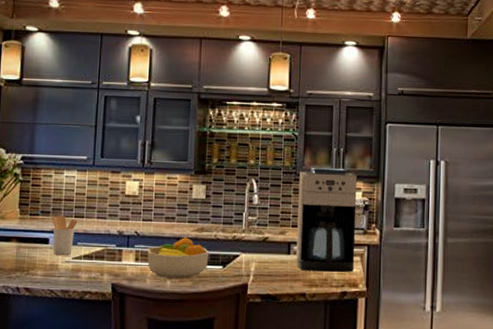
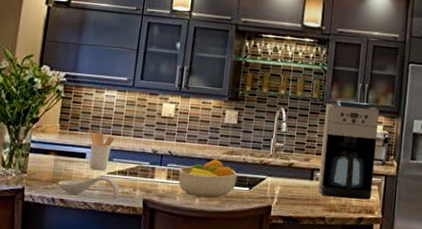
spoon rest: none [21,261,87,284] -> present [57,175,120,198]

